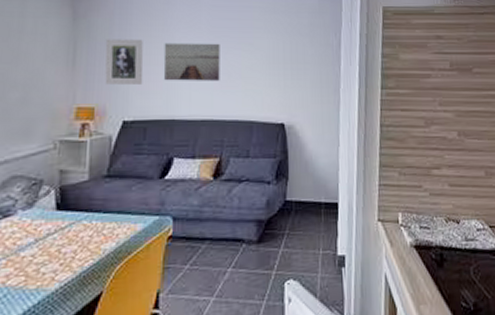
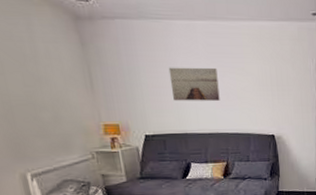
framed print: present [105,39,144,85] -> none [115,64,156,105]

